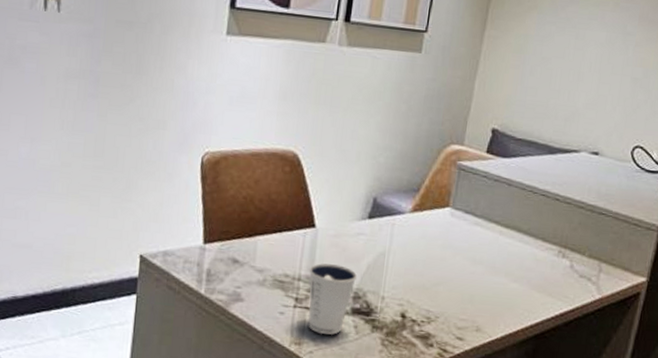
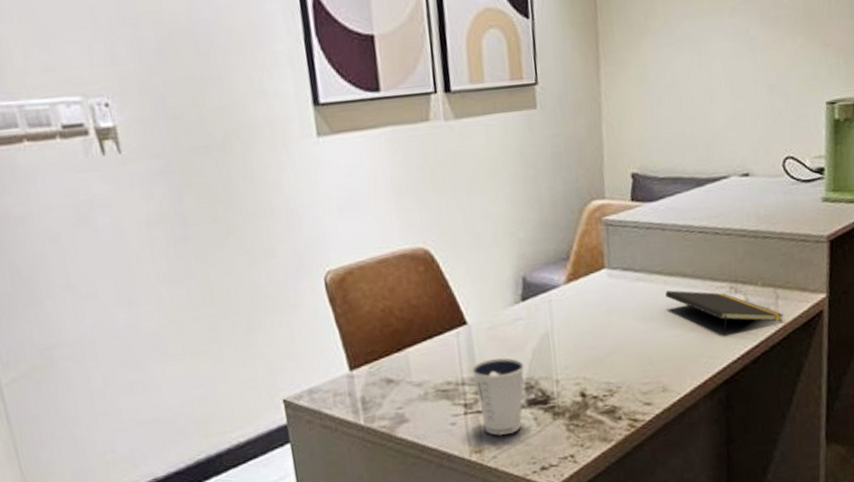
notepad: none [498,240,604,294] -> present [665,290,785,334]

